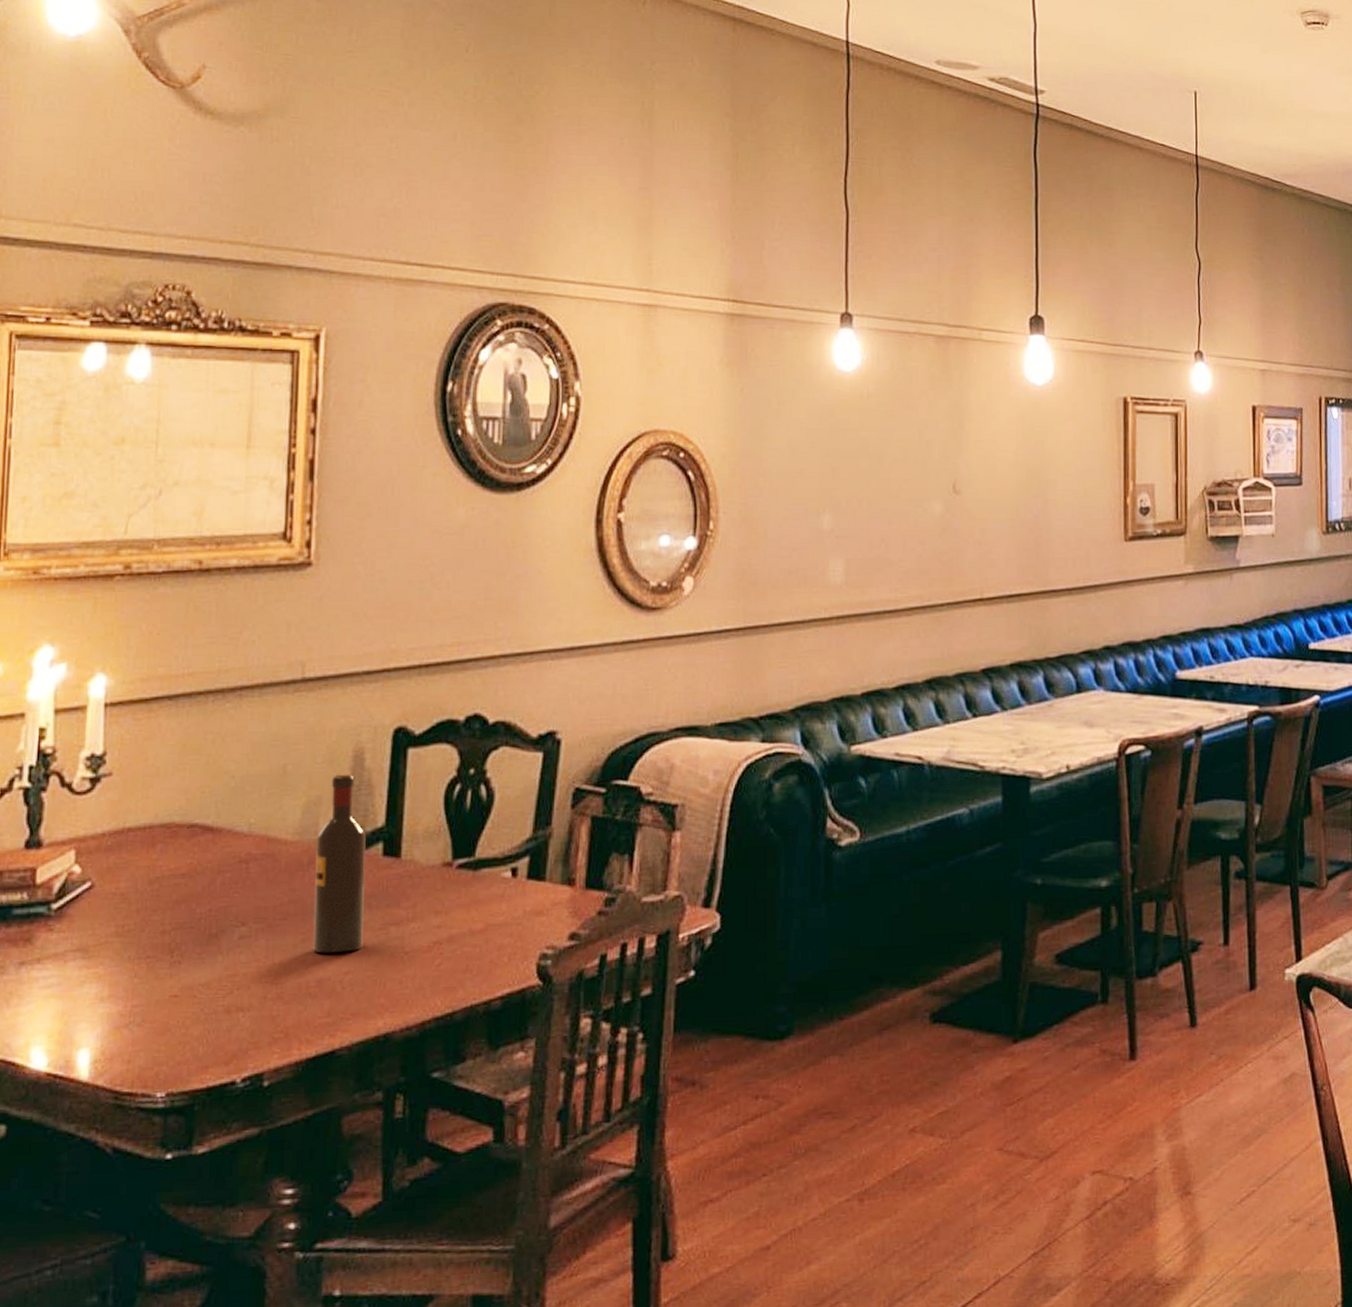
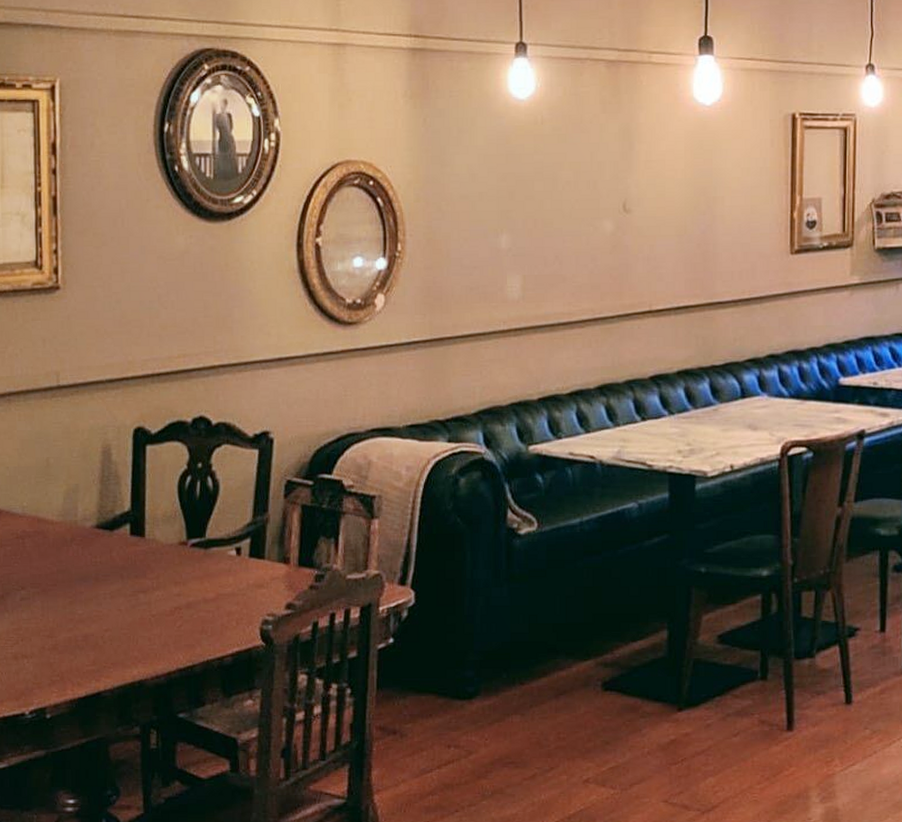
wine bottle: present [313,774,366,954] -> none [76,466,118,614]

